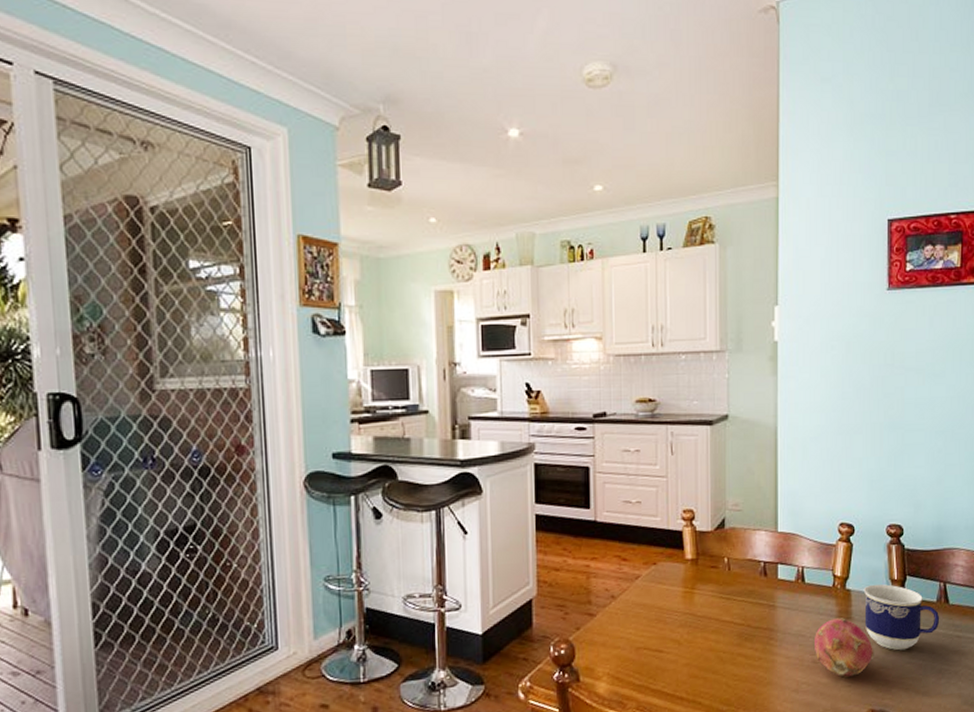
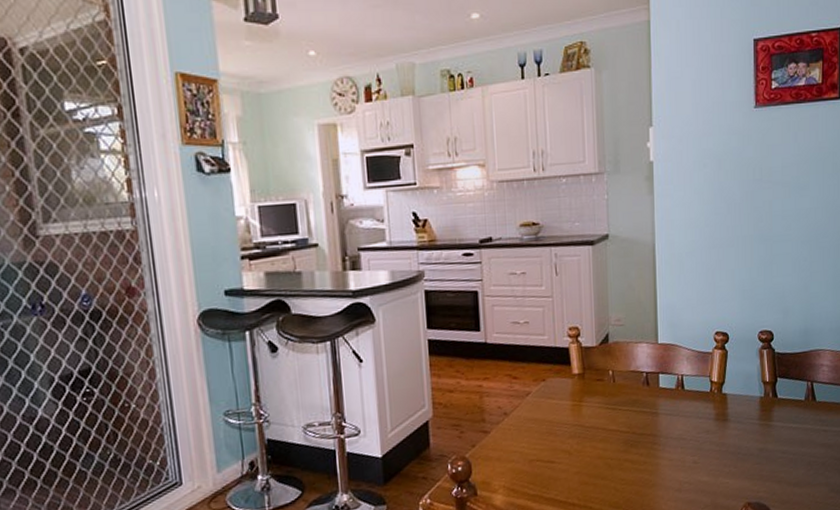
fruit: present [815,617,874,678] -> none [695,420,749,475]
cup: present [863,584,940,651] -> none [738,386,808,447]

